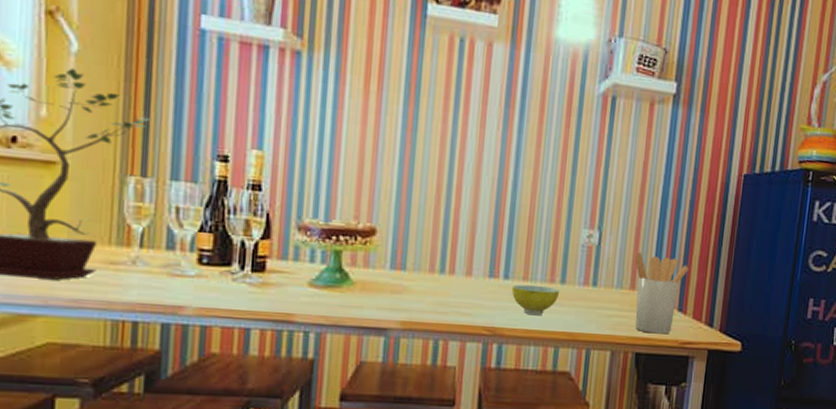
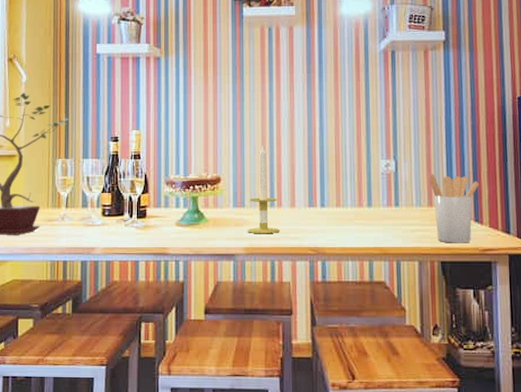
candle: none [406,191,450,307] -> present [247,144,280,234]
bowl: present [512,284,560,316] -> none [328,210,368,235]

